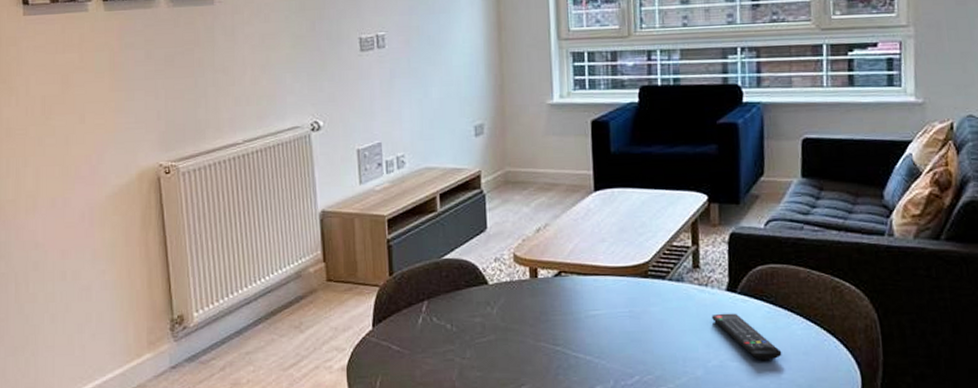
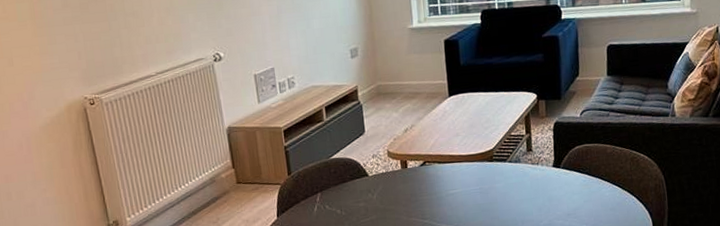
remote control: present [712,313,782,361] -> none [542,183,595,217]

